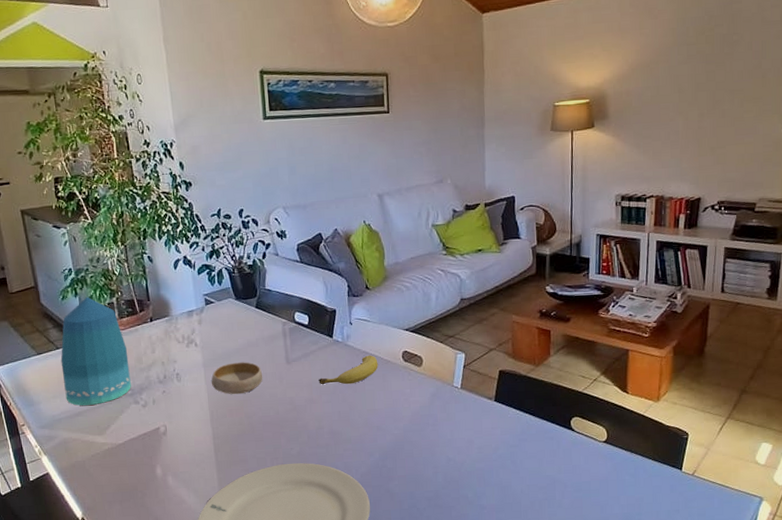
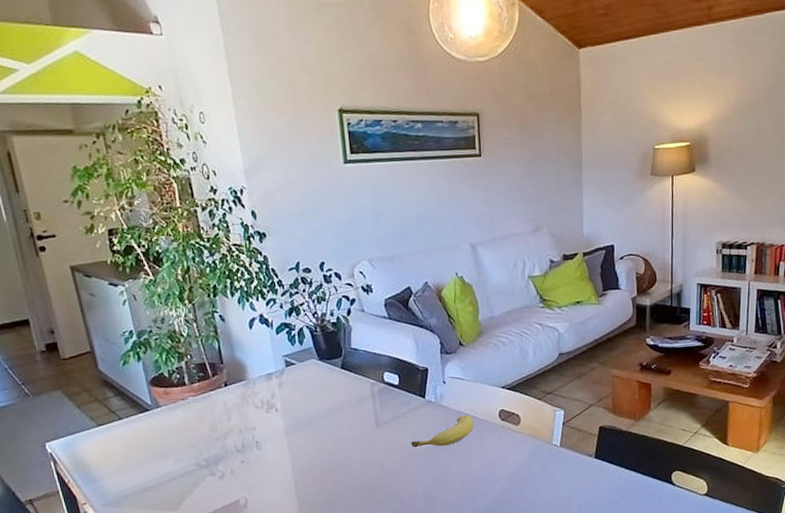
vase: present [60,296,131,406] -> none [124,361,206,480]
bowl: present [211,362,263,395] -> none [295,426,351,462]

